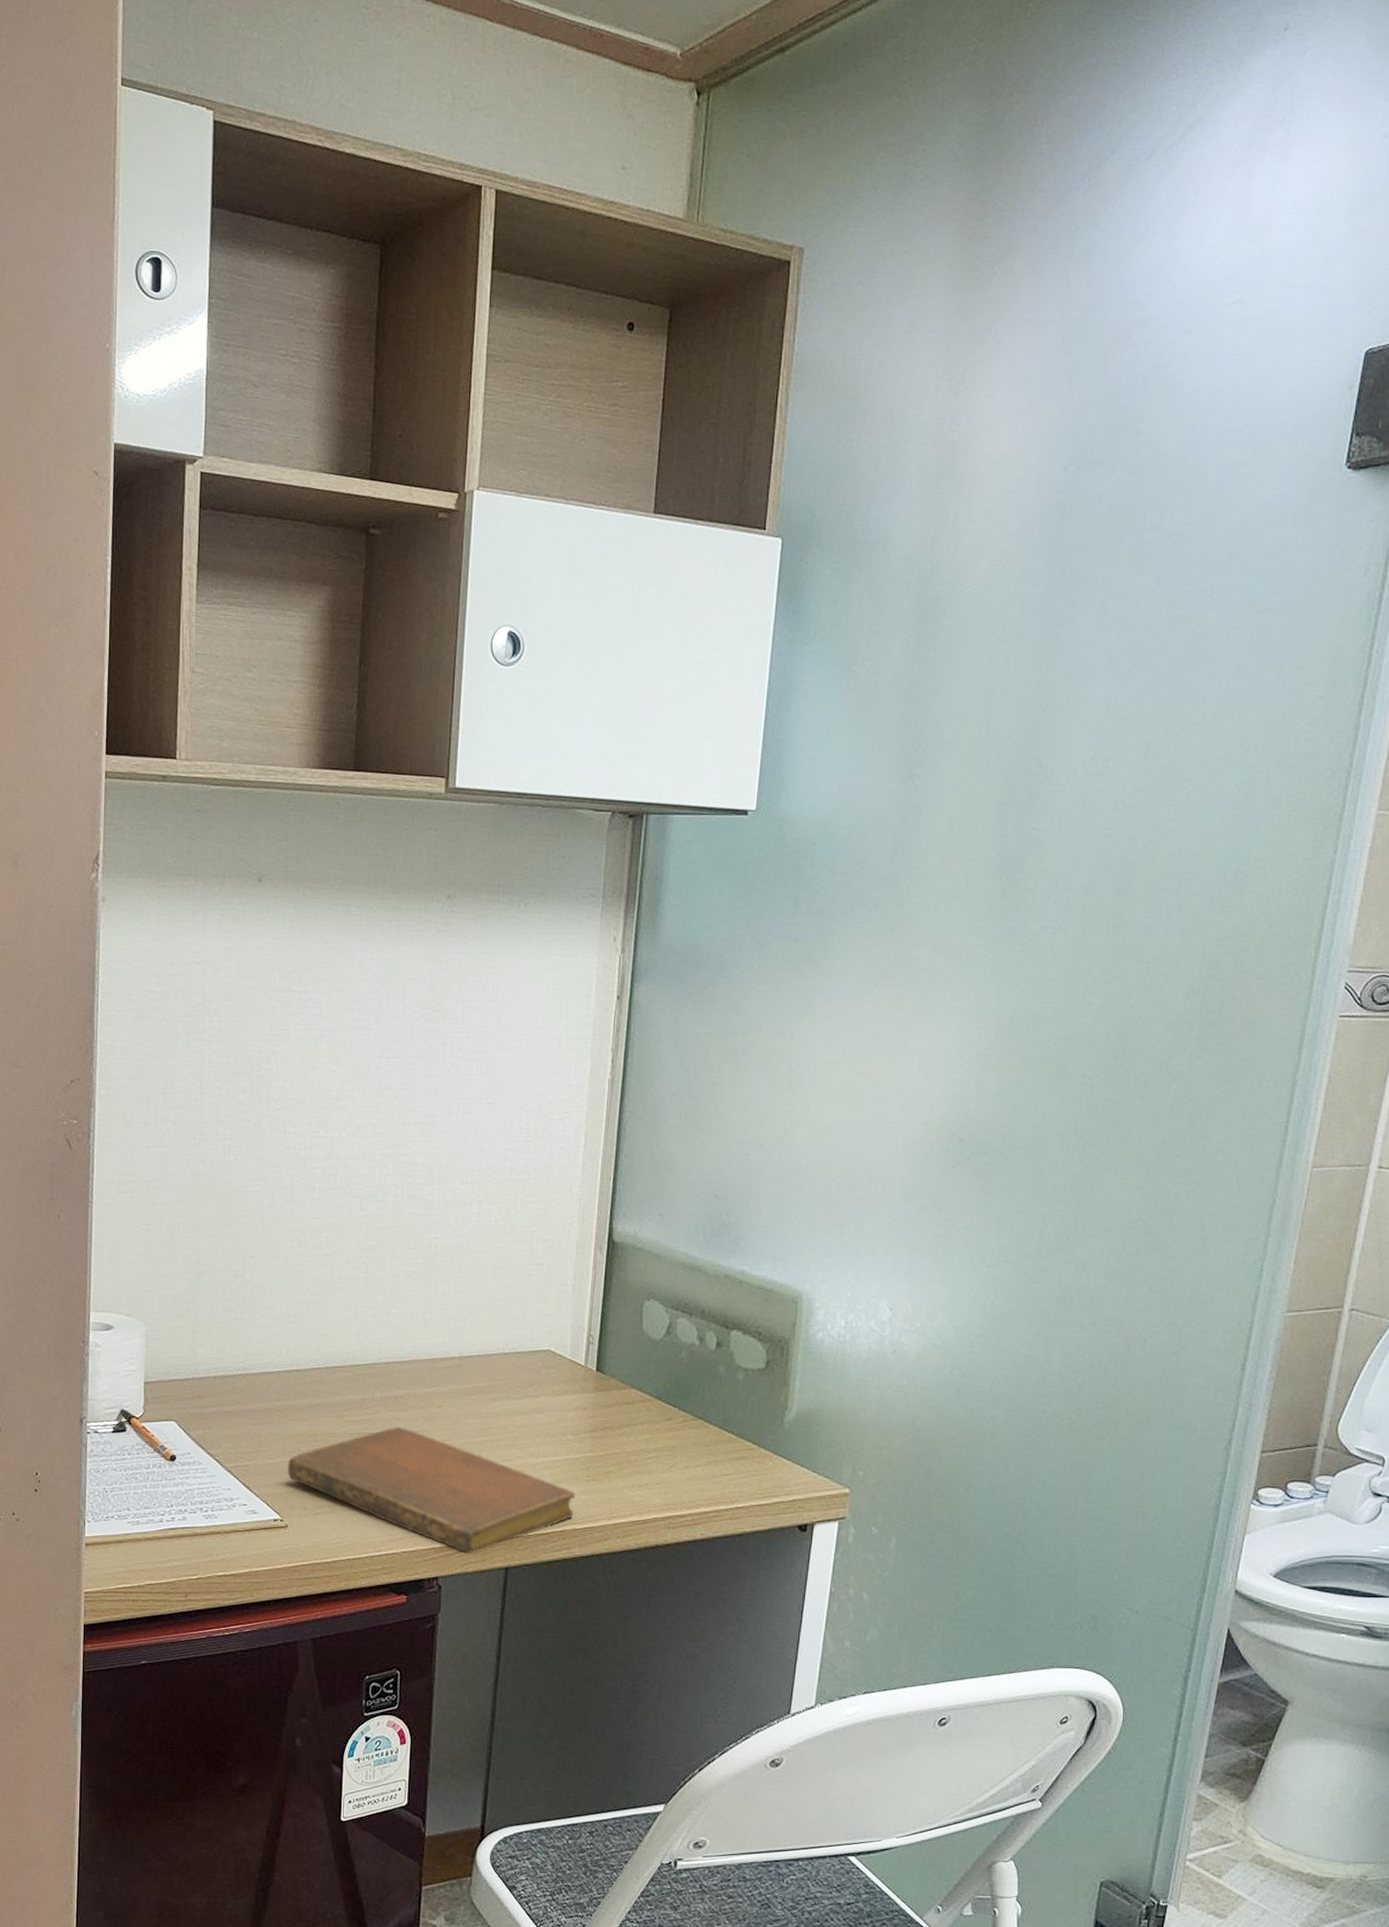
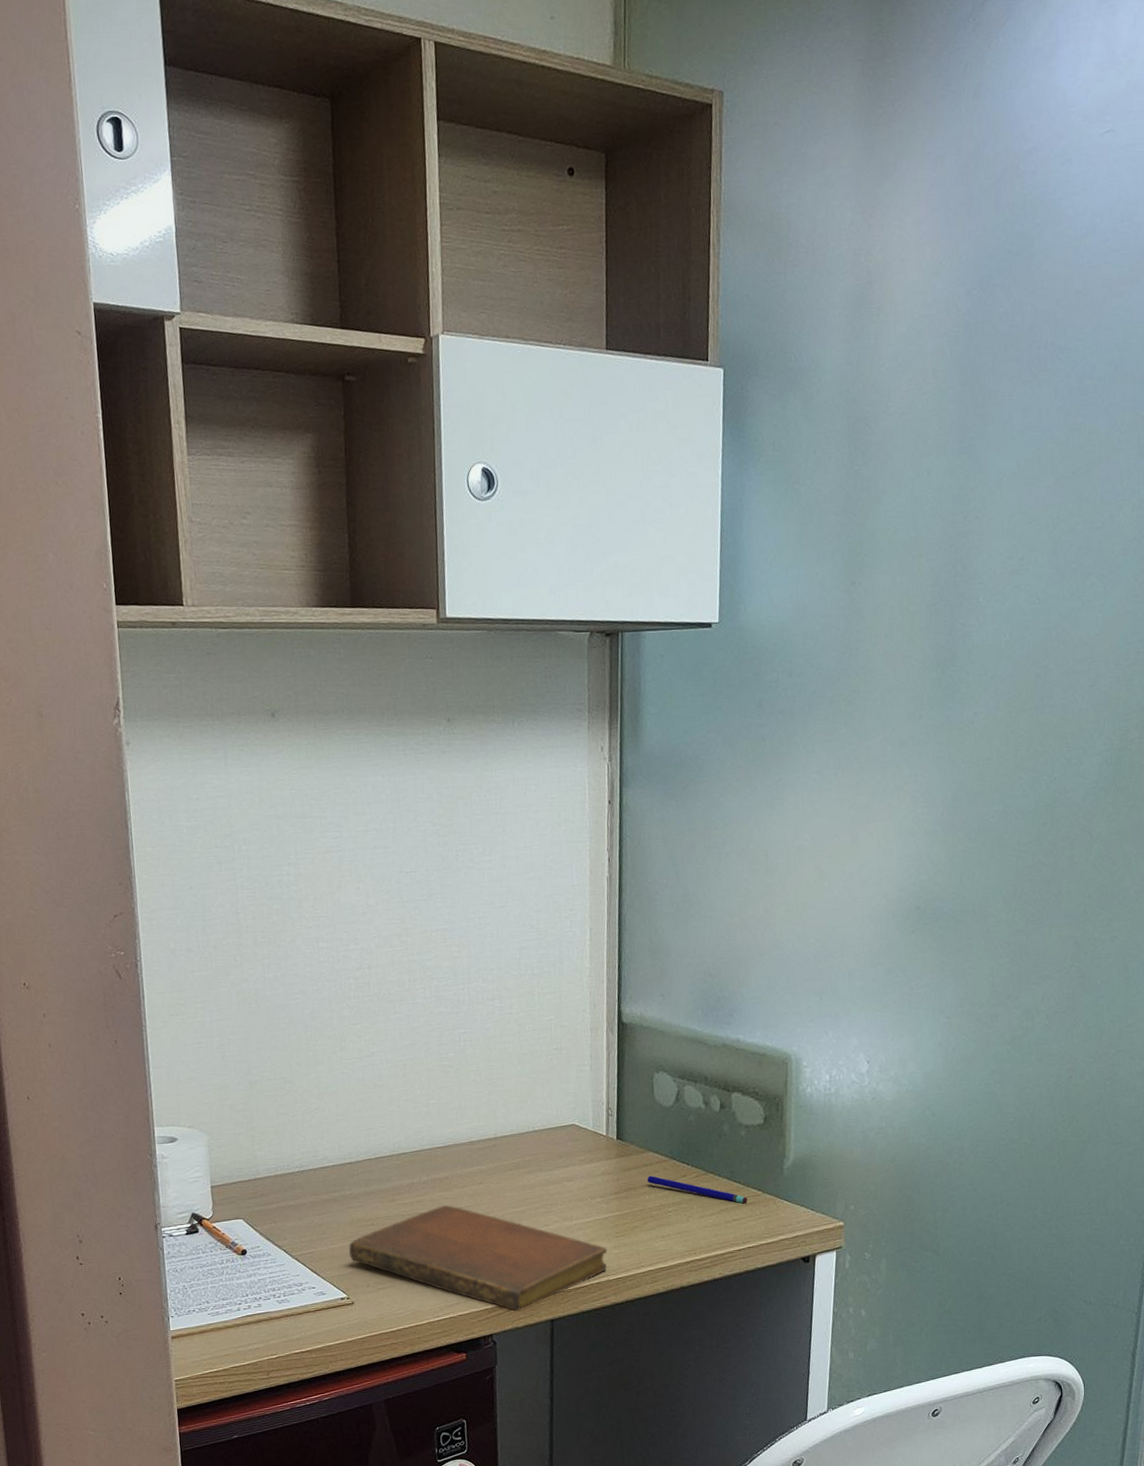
pen: none [626,1416,740,1457] -> present [647,1176,748,1204]

